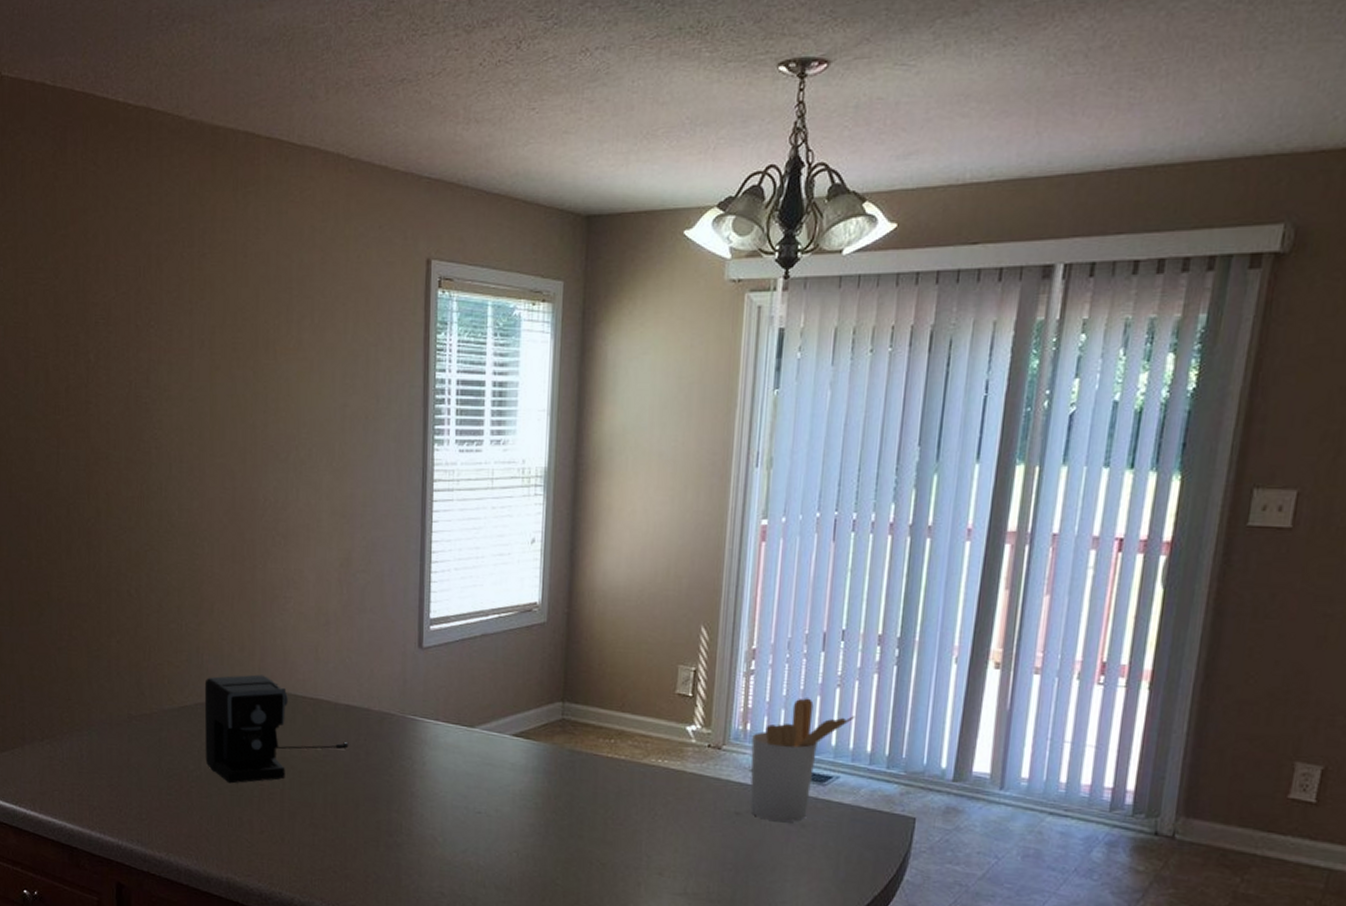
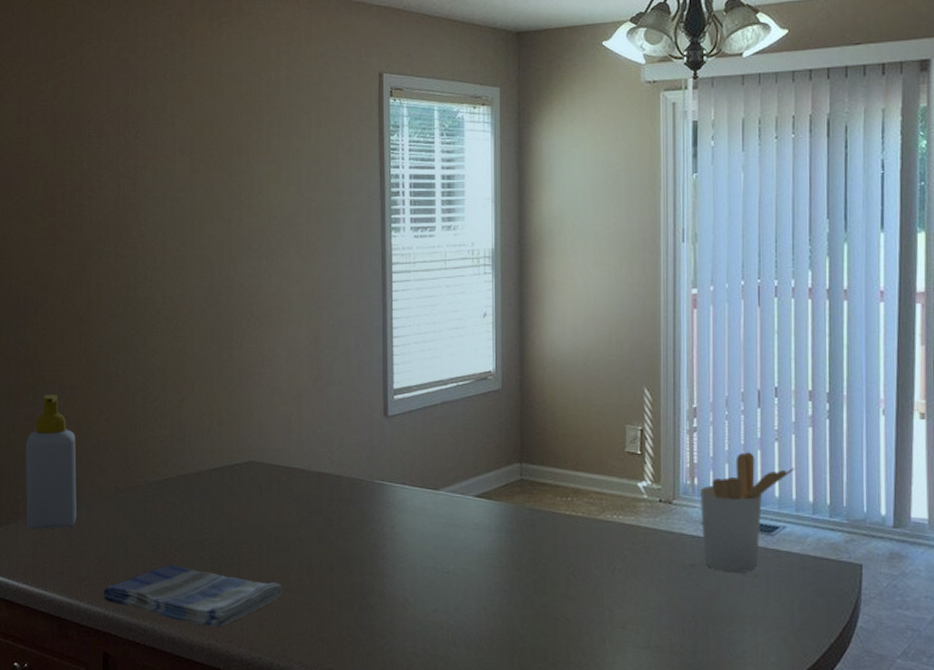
soap bottle: none [30,612,87,756] -> present [25,394,77,530]
dish towel: none [117,796,307,861] -> present [104,565,284,627]
coffee maker: present [204,674,349,784] -> none [186,446,322,552]

